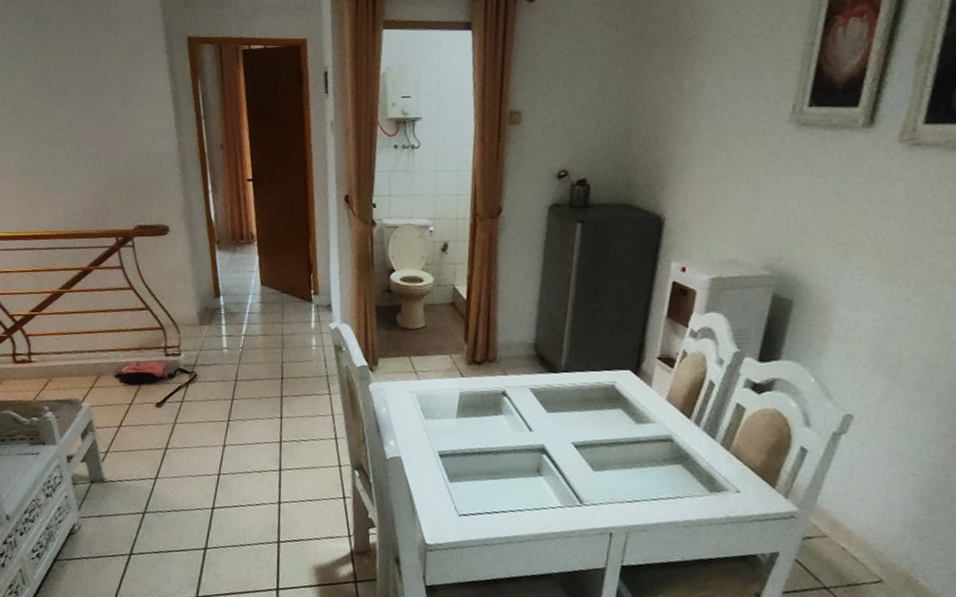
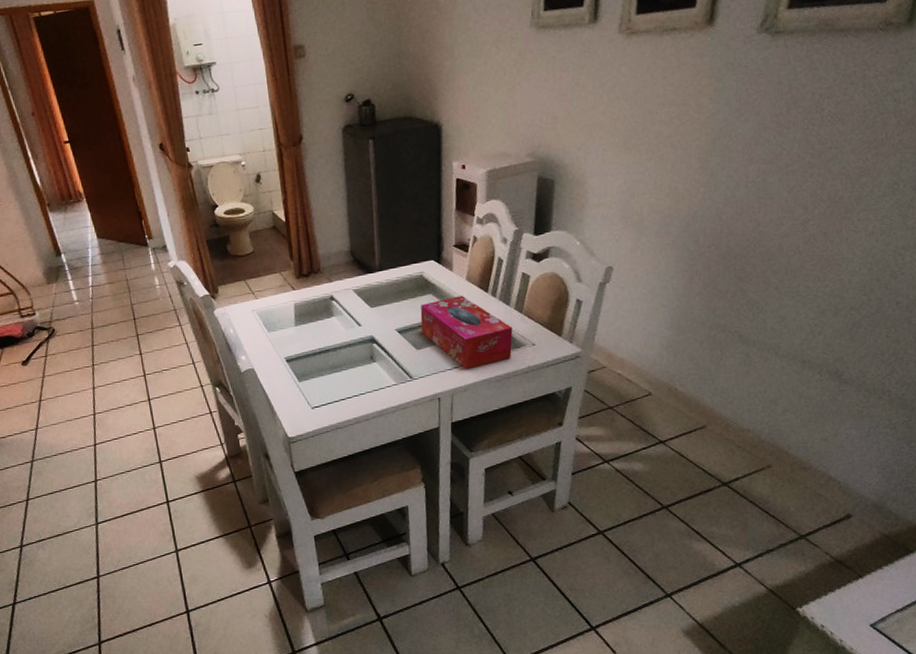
tissue box: none [603,417,715,506] -> present [420,296,513,370]

